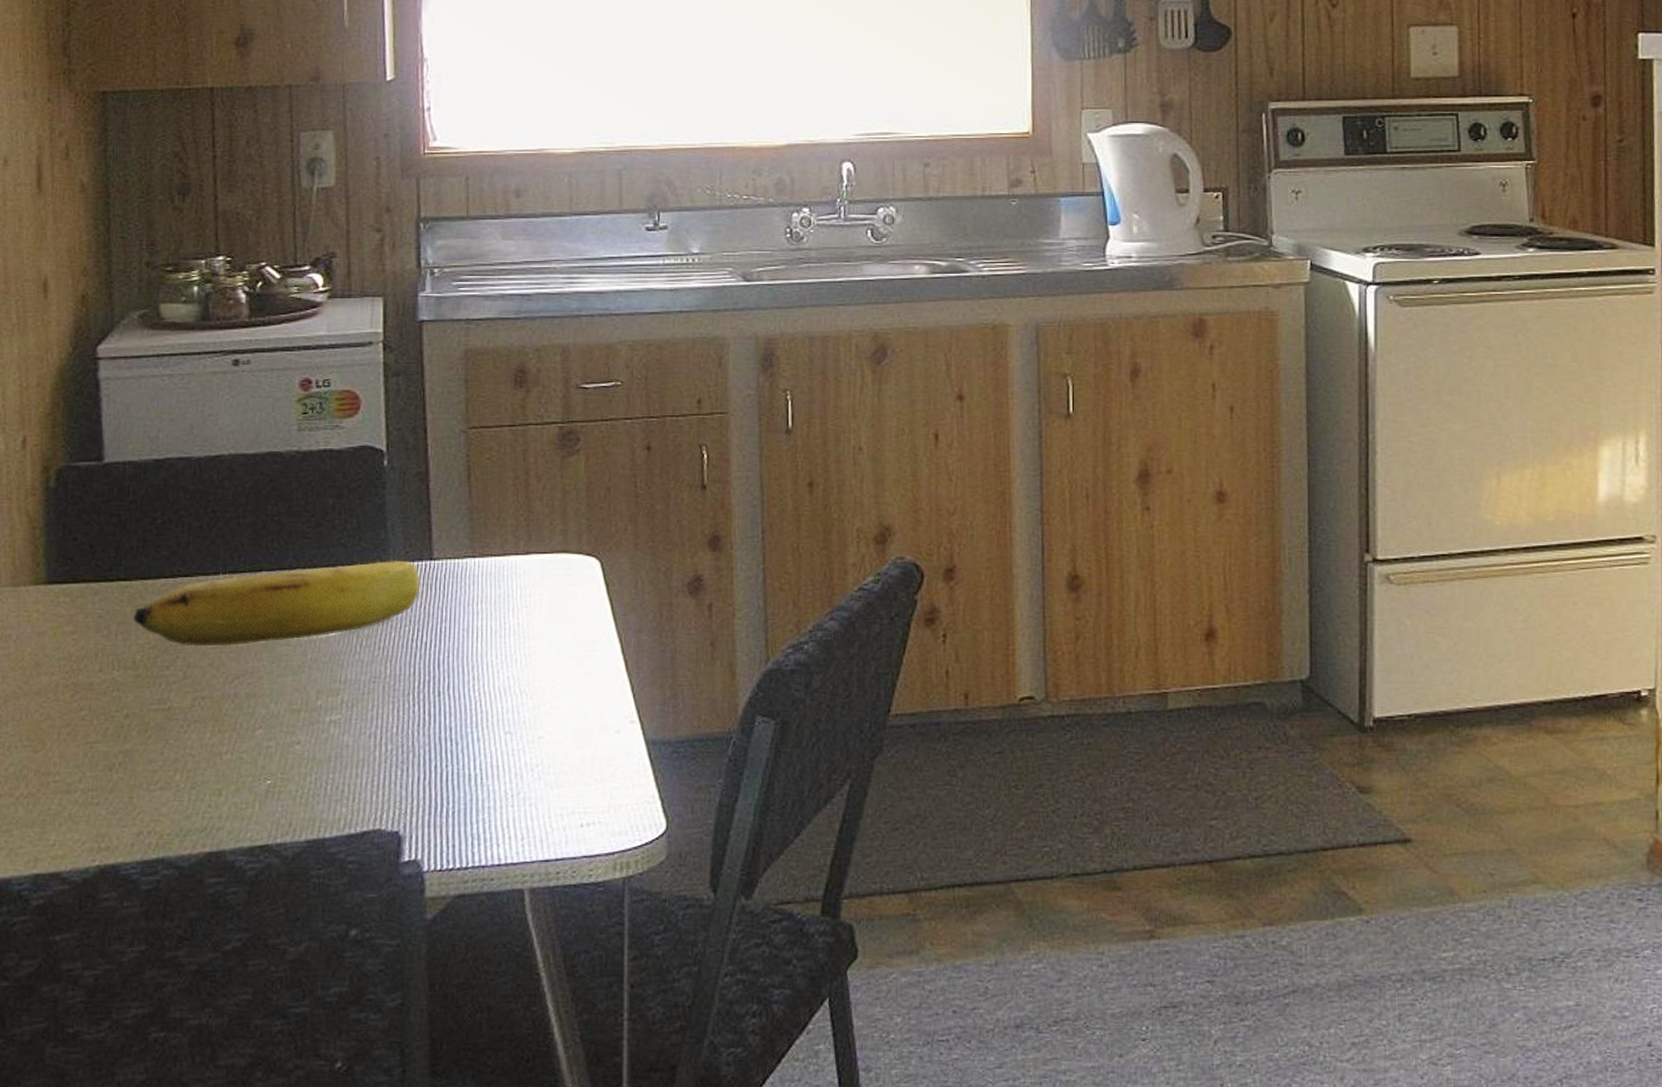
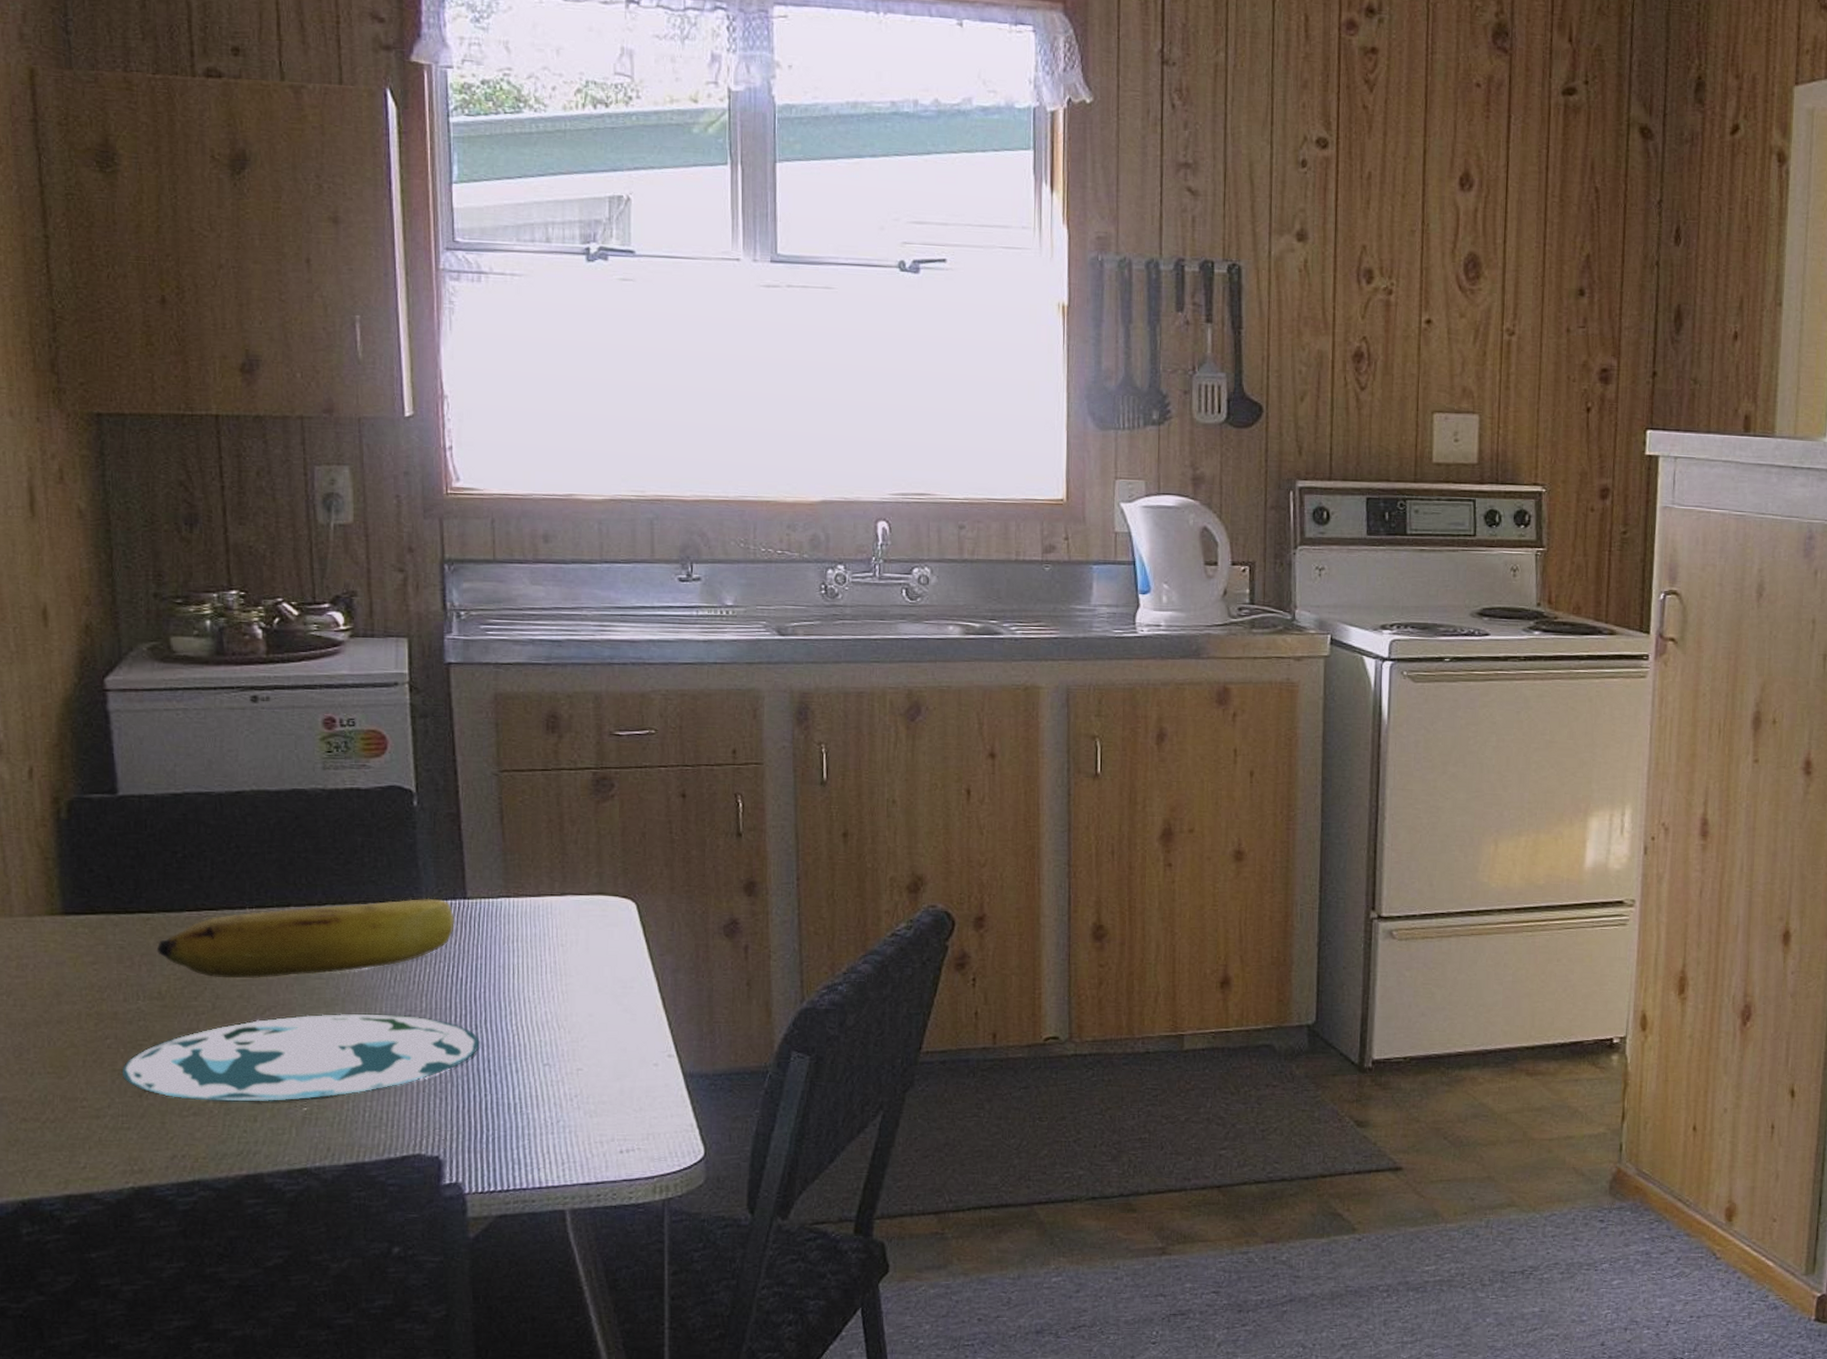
plate: none [94,680,442,775] -> present [121,1013,480,1102]

